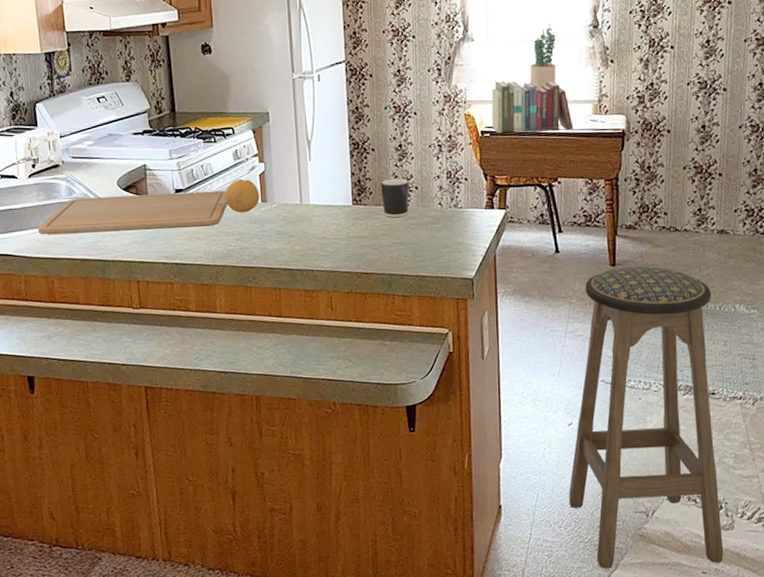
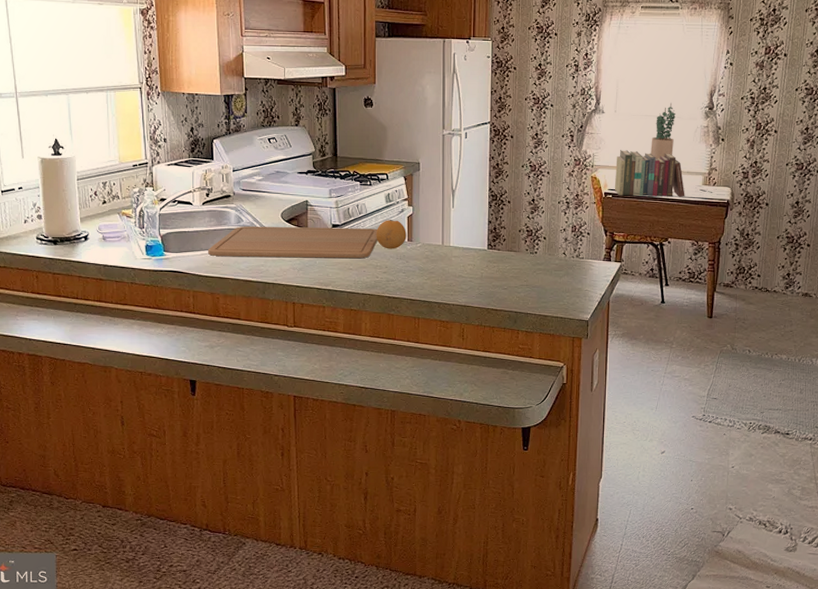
mug: present [381,178,410,218] -> none [514,228,539,263]
stool: present [569,266,724,569] -> none [657,319,793,579]

